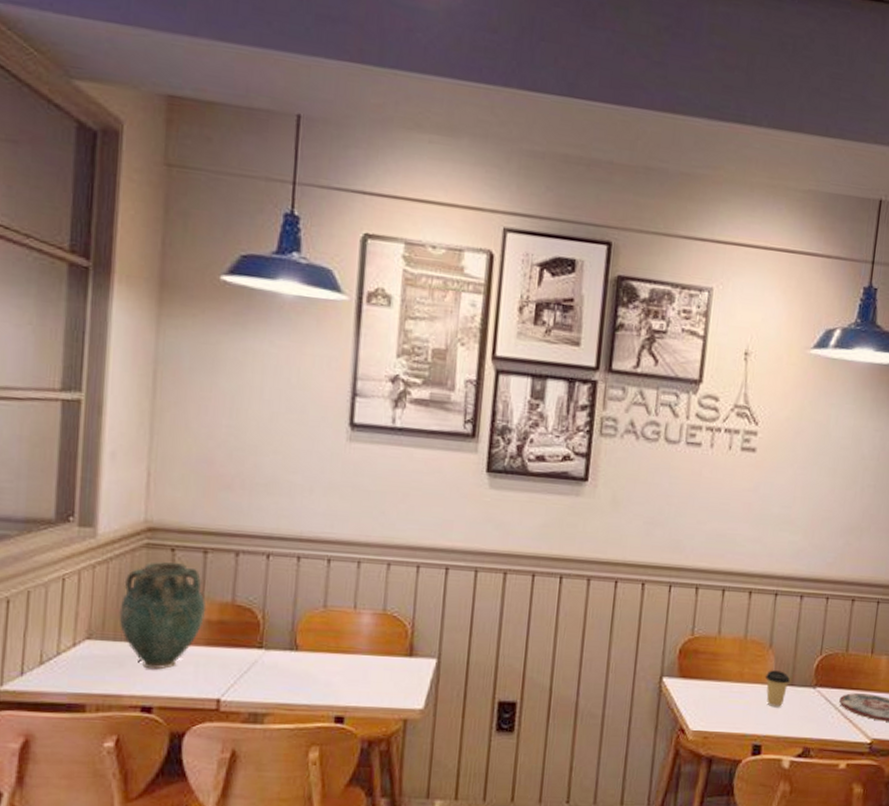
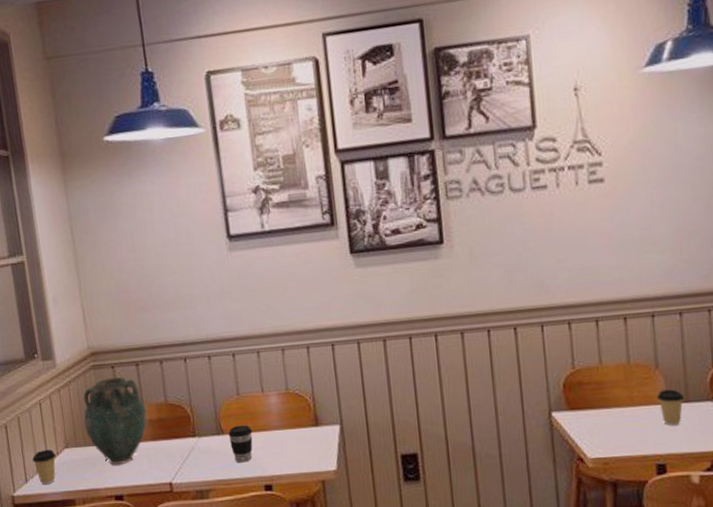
coffee cup: none [36,637,71,681] -> present [32,449,56,484]
coffee cup: none [303,642,334,687] -> present [228,425,253,463]

